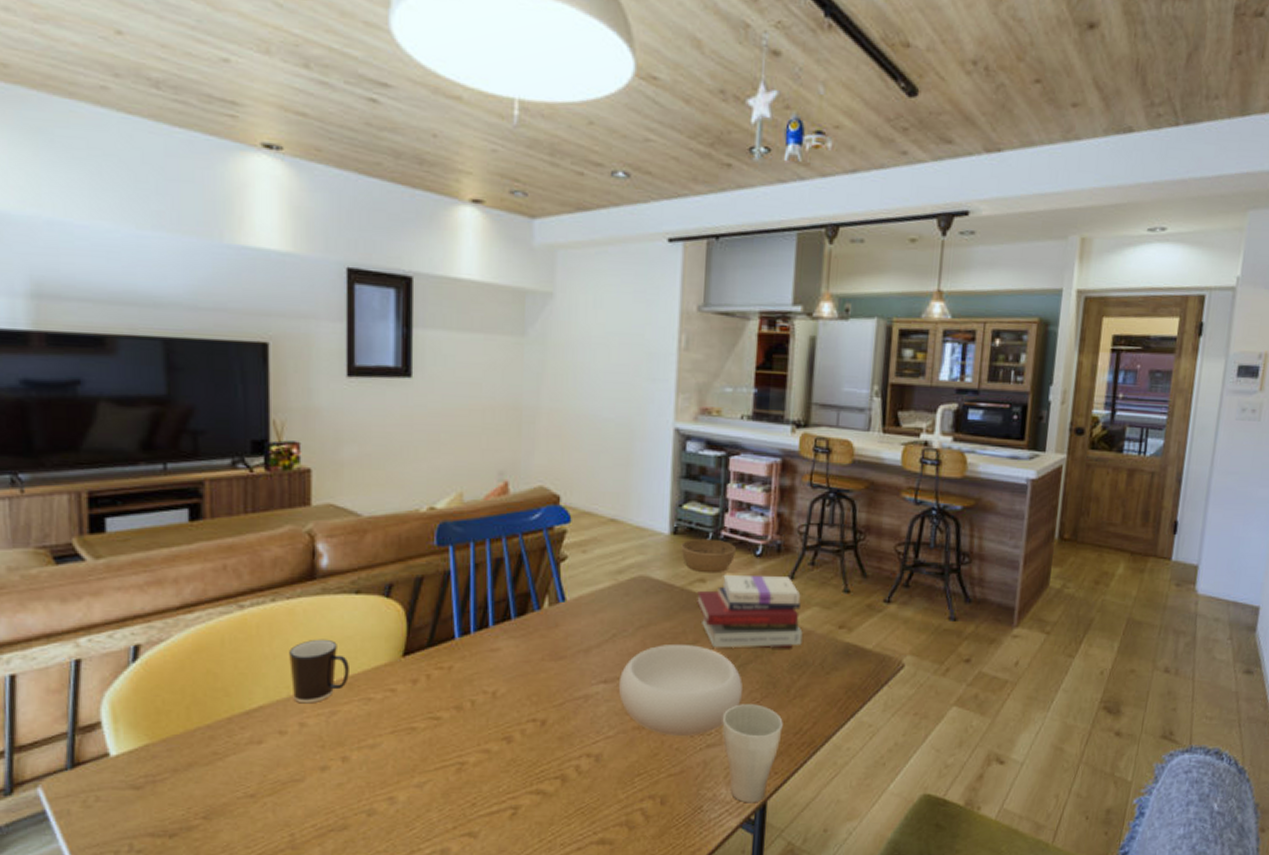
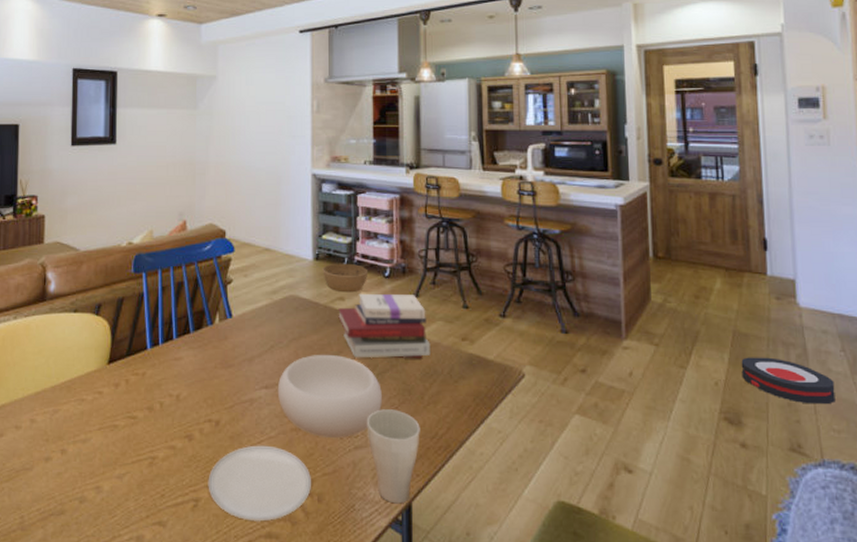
mug: present [289,639,349,704] -> none [25,349,68,403]
plate: none [530,746,654,828] -> present [208,445,311,522]
robot vacuum: none [1128,645,1216,693] -> present [741,357,836,405]

